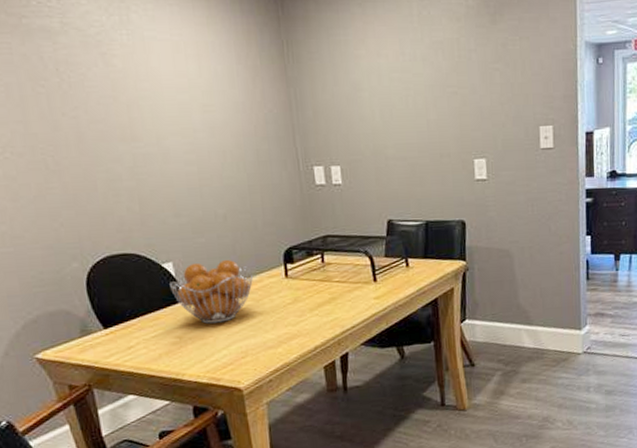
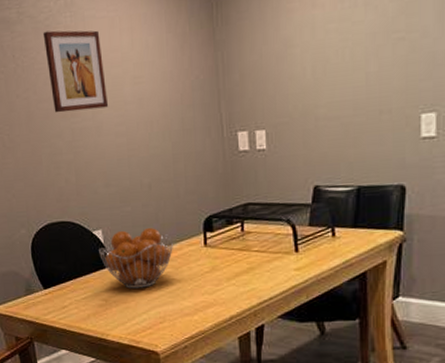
wall art: none [93,47,176,136] -> present [42,30,109,113]

